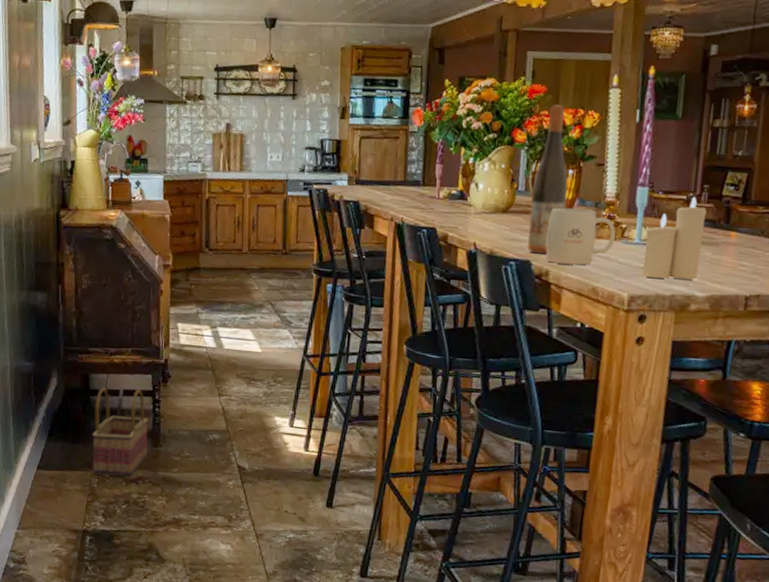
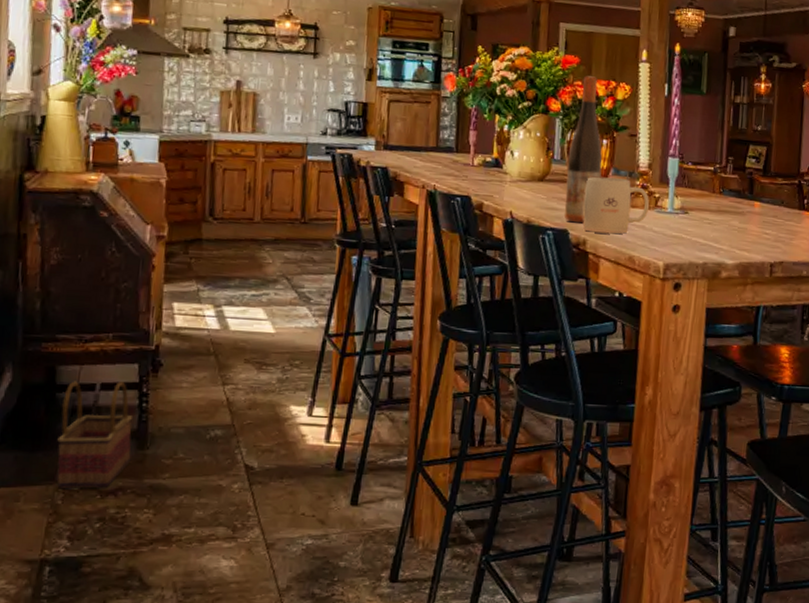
candle: present [642,197,707,280] -> none [675,168,732,248]

